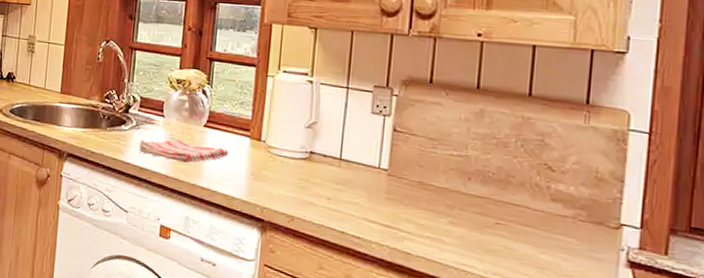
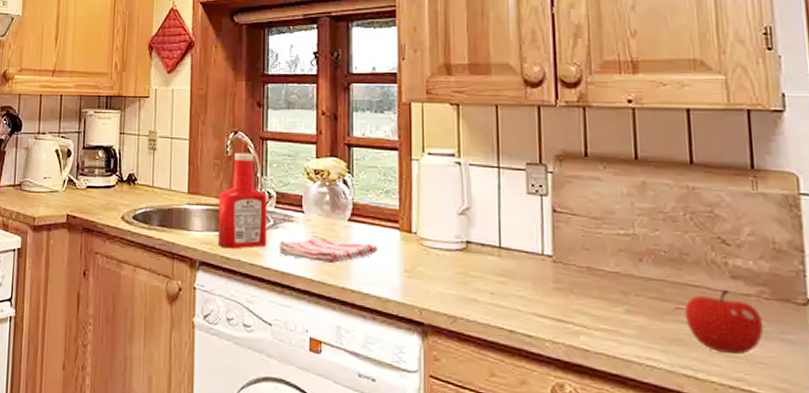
ketchup bottle: none [84,59,132,145] -> present [217,152,267,249]
fruit: none [503,210,576,267] -> present [684,290,764,355]

